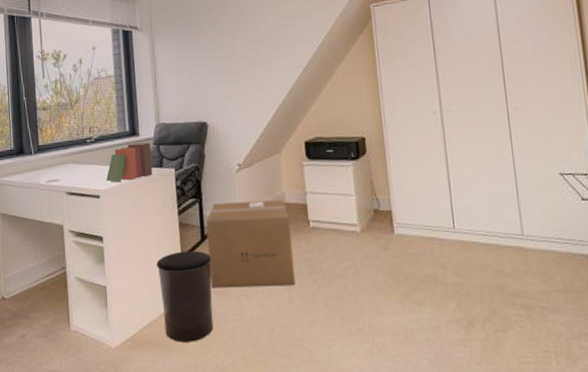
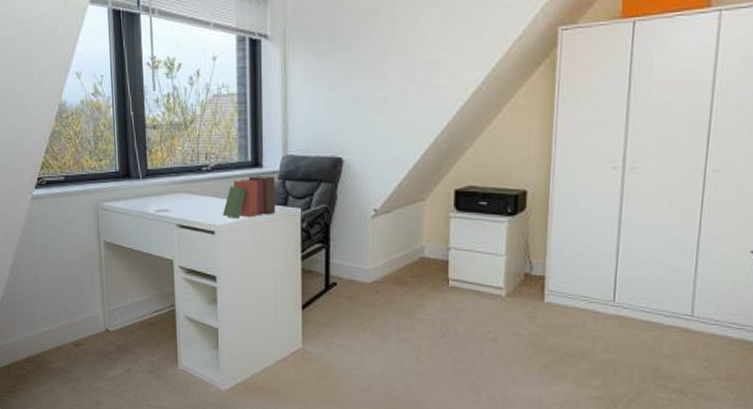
waste bin: present [156,250,214,342] -> none [273,299,336,393]
box: present [206,200,296,288] -> none [331,251,427,346]

